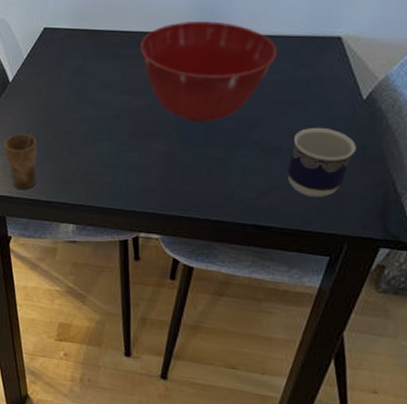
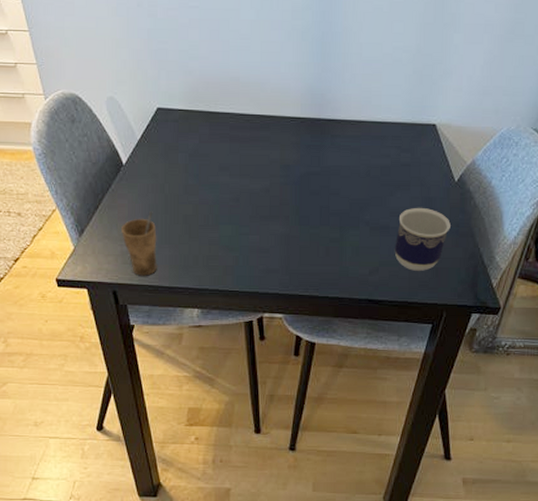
mixing bowl: present [140,21,278,123] -> none [256,106,382,205]

